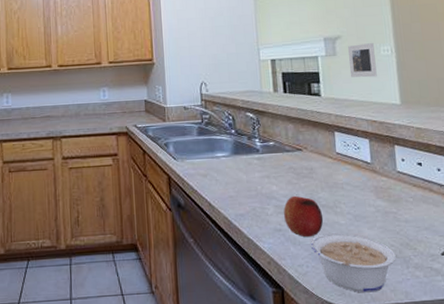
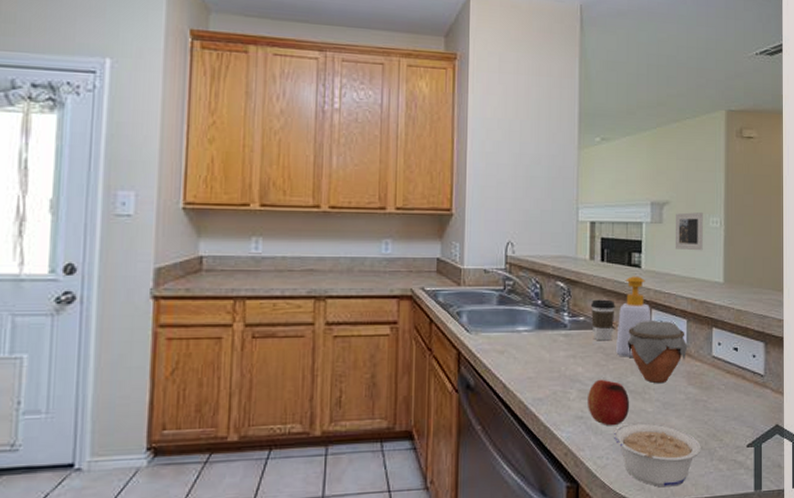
coffee cup: none [278,125,301,162] -> present [590,299,615,341]
soap bottle: none [304,103,335,176] -> present [616,276,651,357]
jar: none [314,141,372,198] -> present [627,320,687,384]

